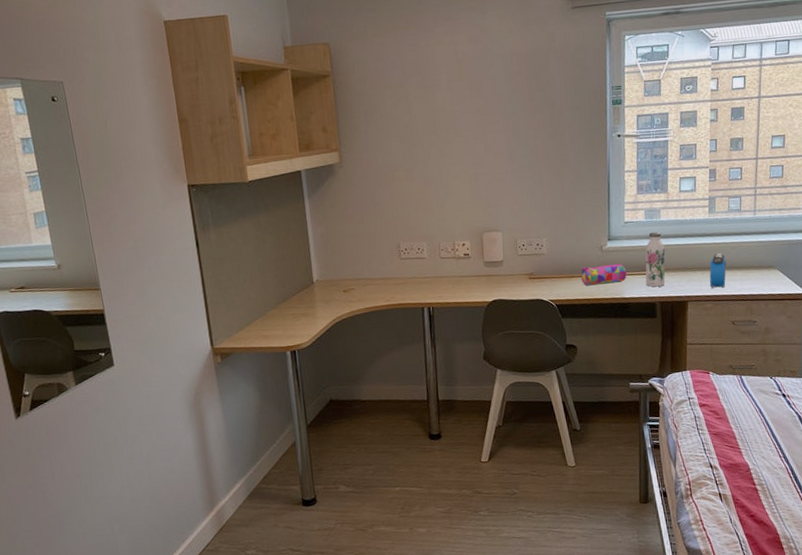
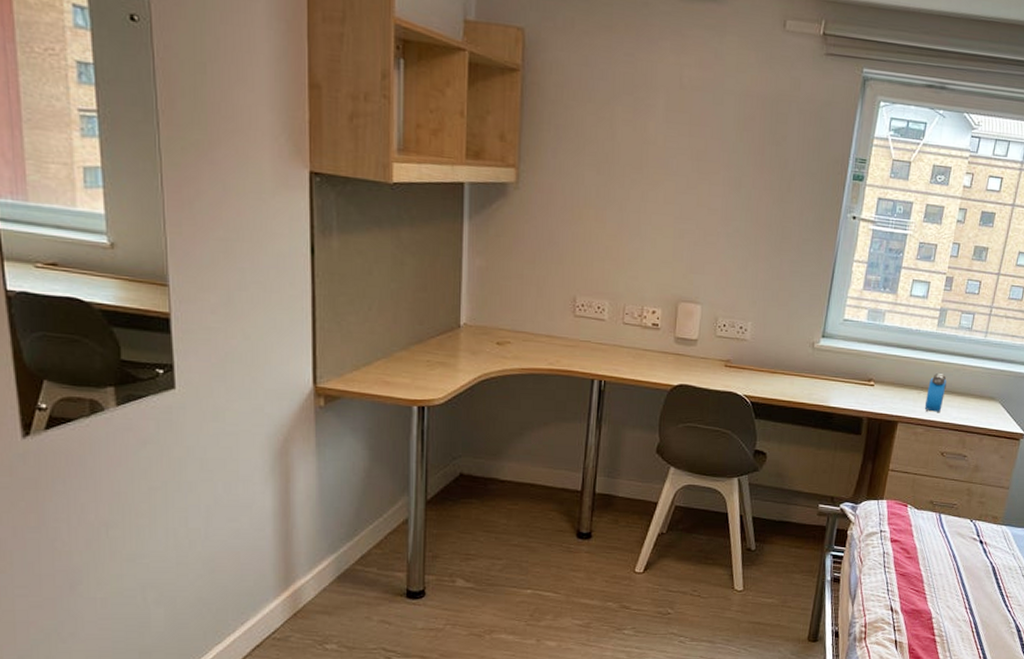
pencil case: present [580,264,627,285] -> none [784,362,837,388]
water bottle: present [645,231,666,287] -> none [855,336,883,400]

